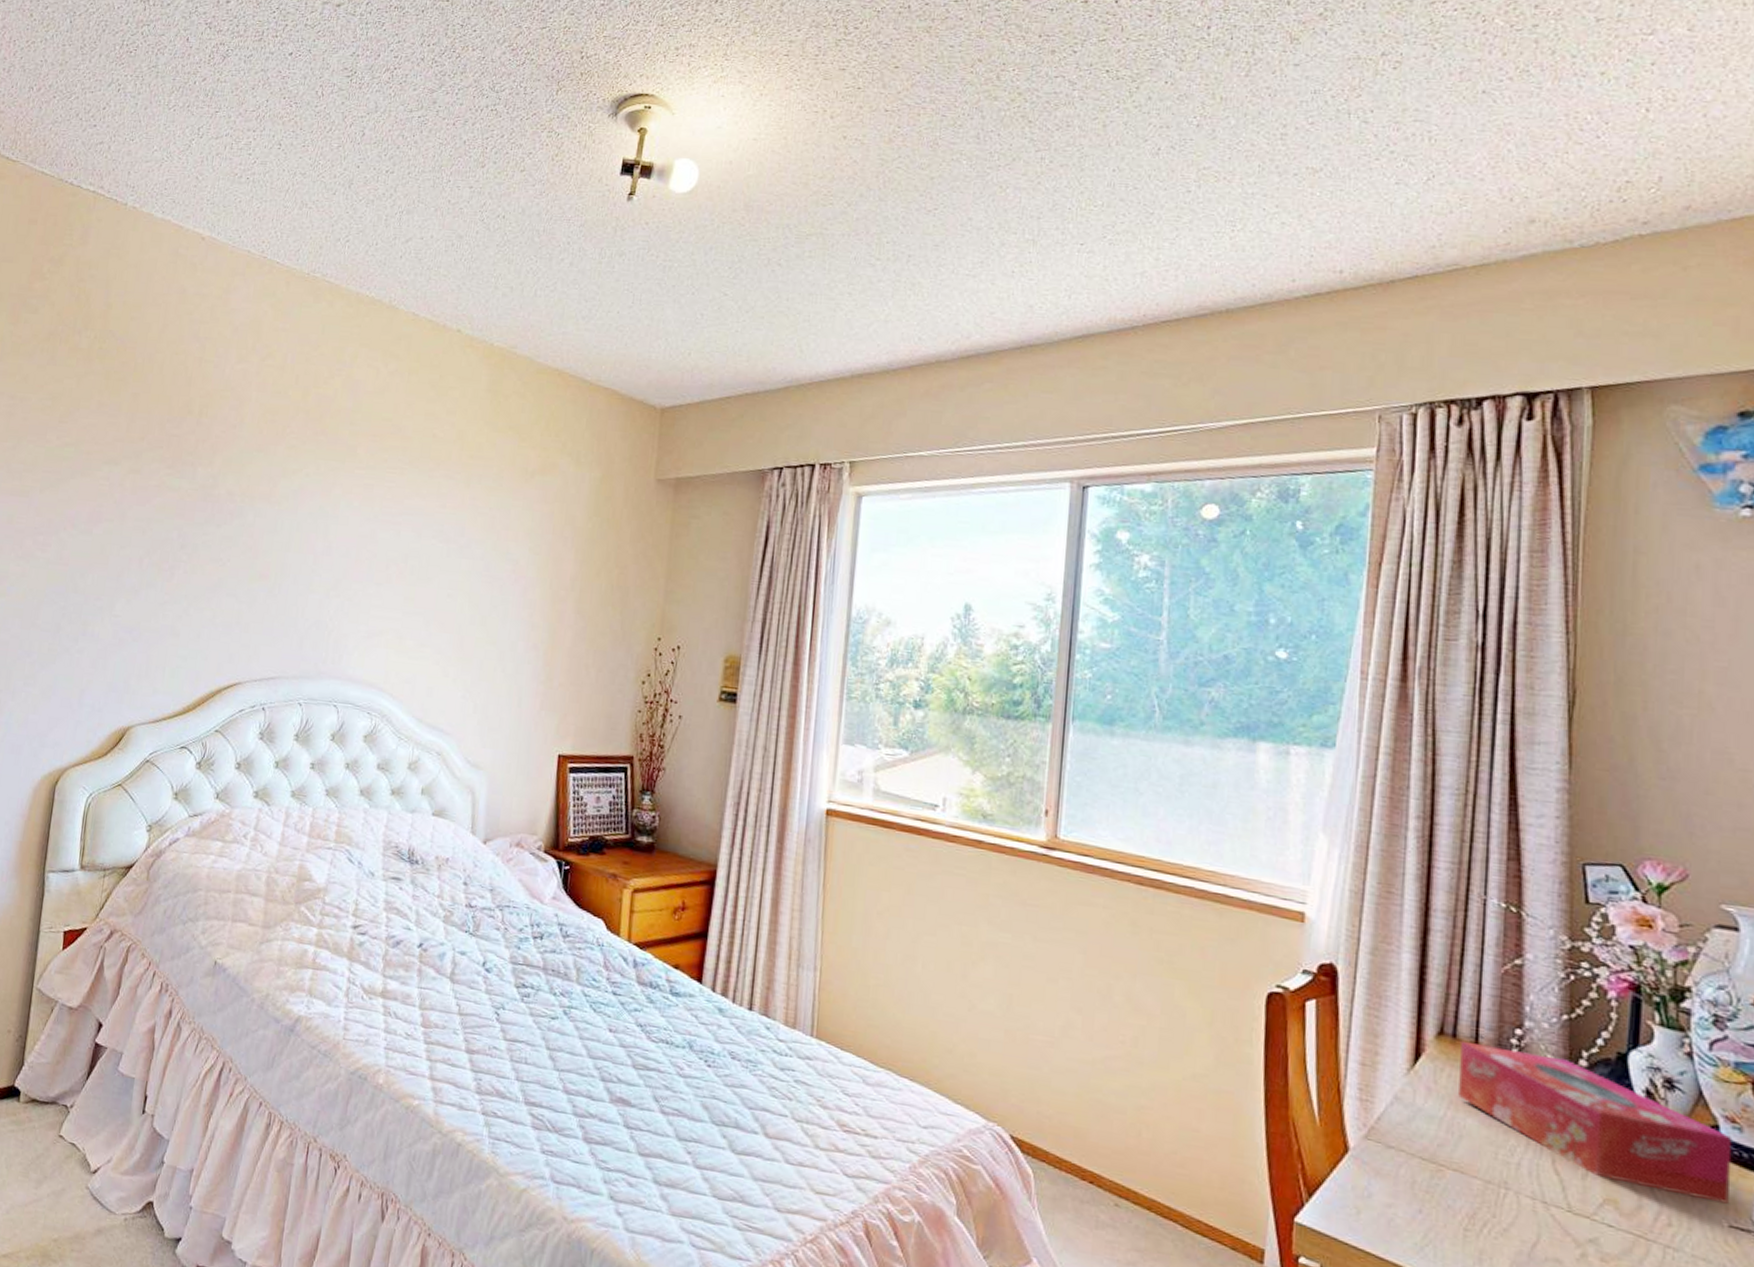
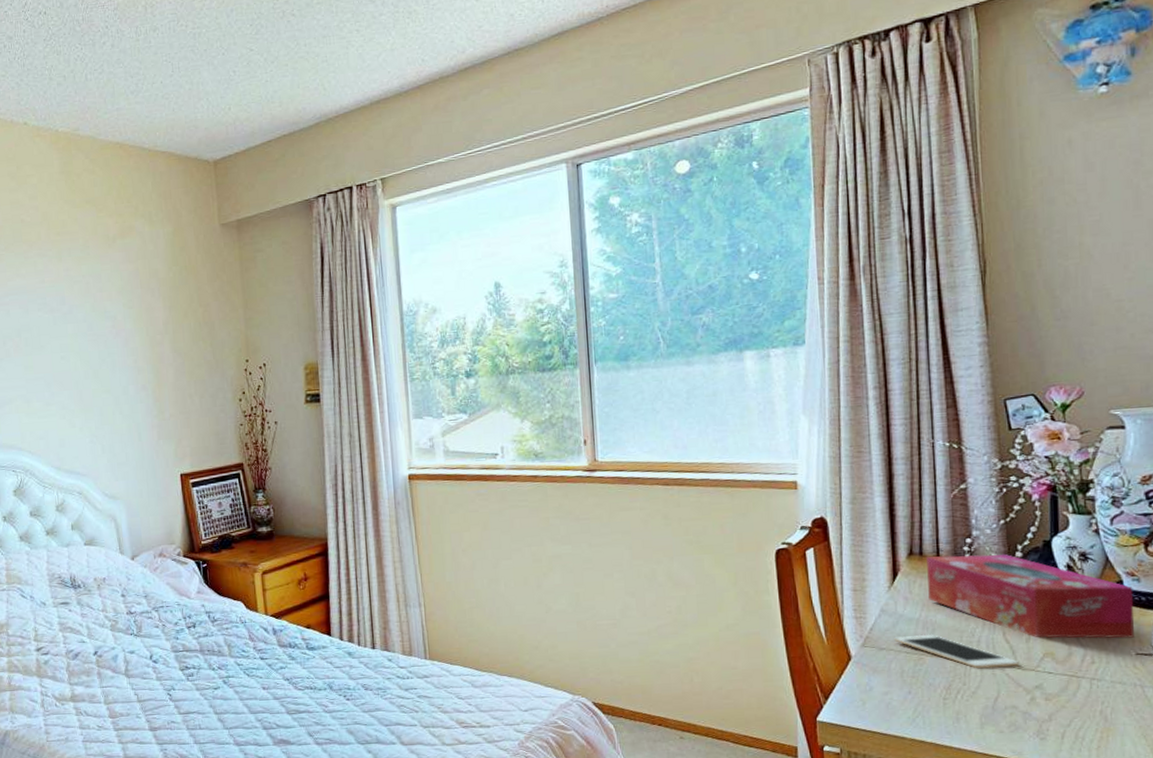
cell phone: none [1407,1135,1571,1207] -> present [894,634,1020,669]

